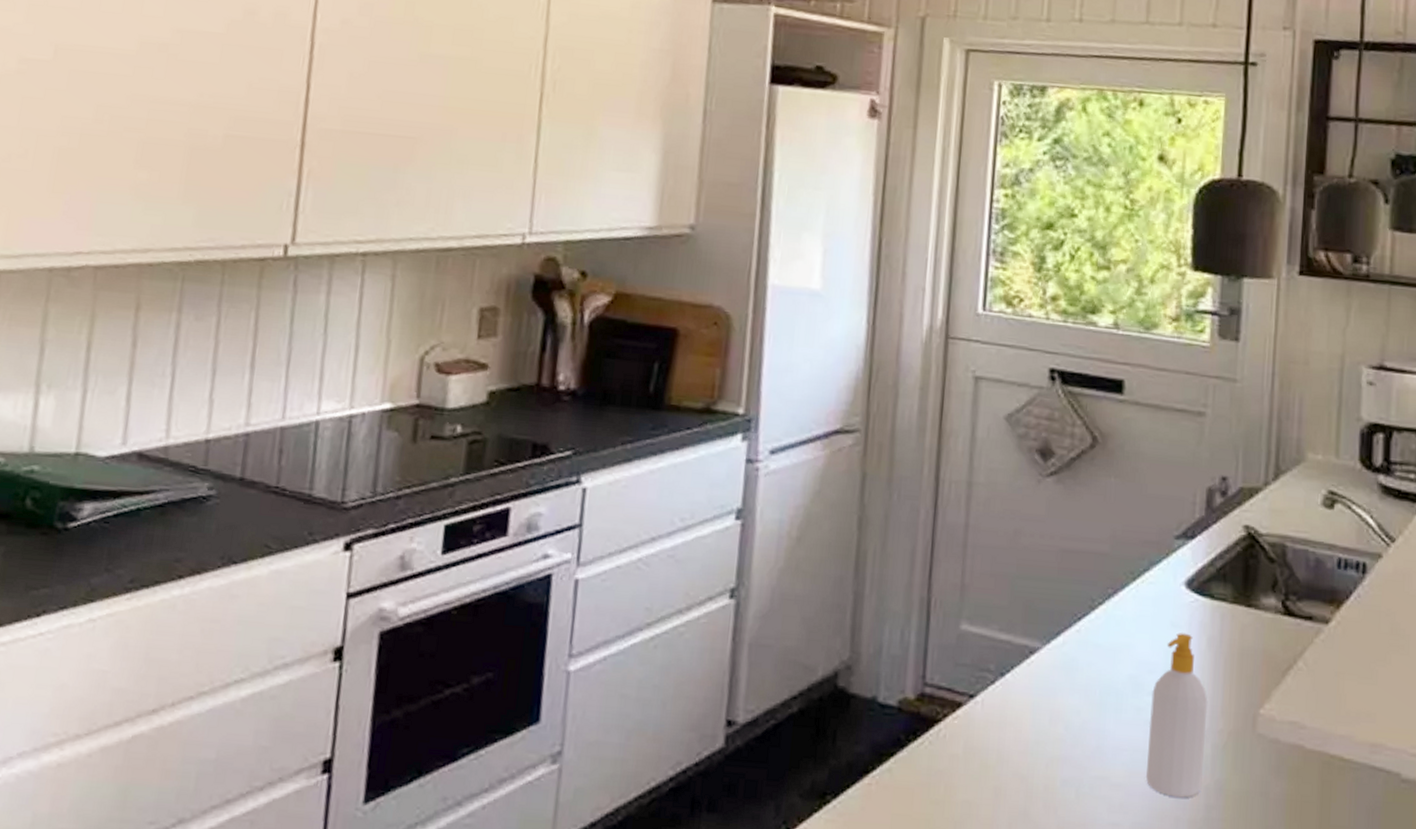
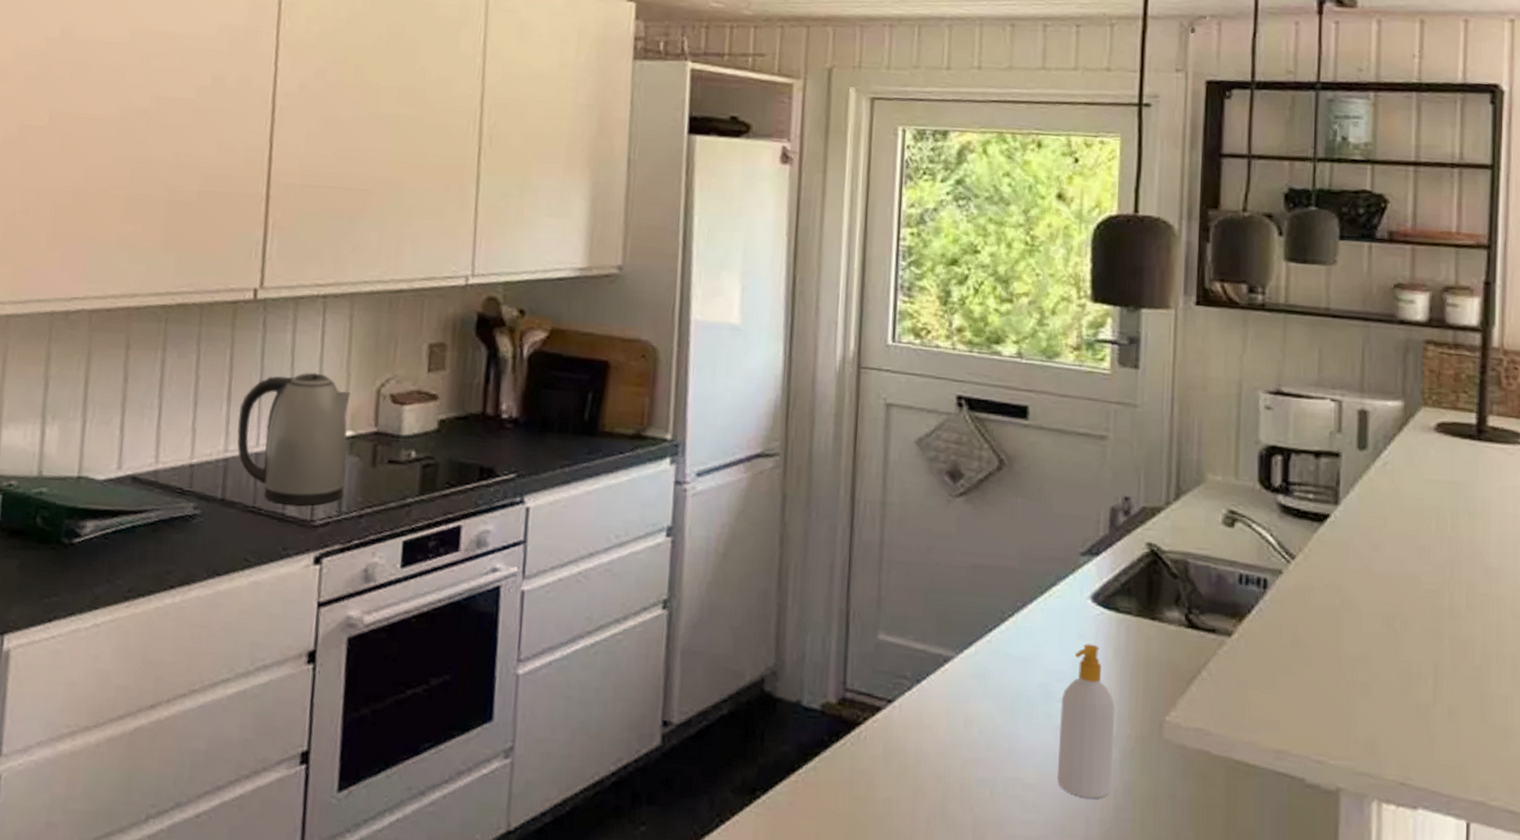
kettle: none [260,337,390,486] -> present [237,372,351,506]

